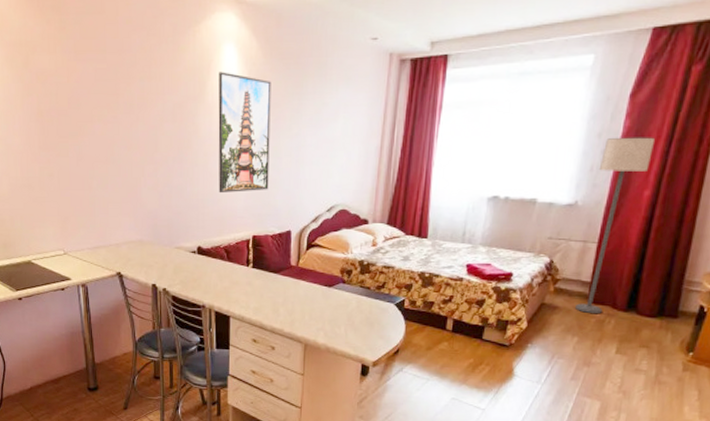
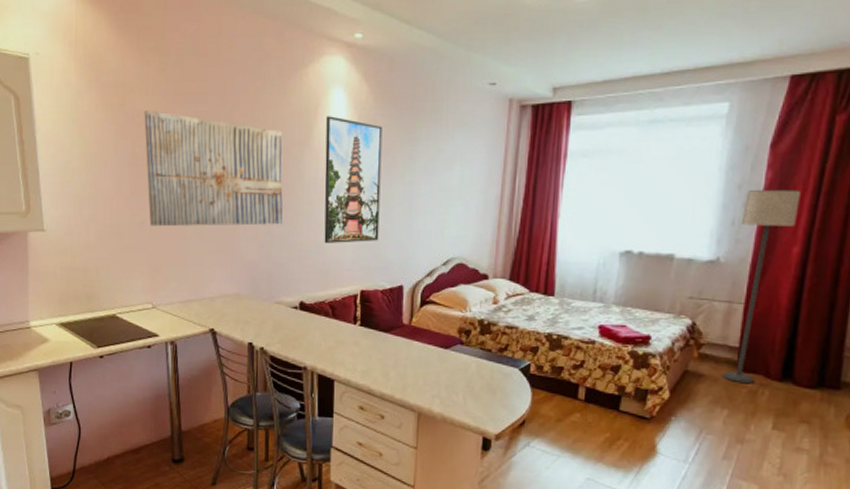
wall art: none [47,67,180,179] -> present [144,109,283,227]

